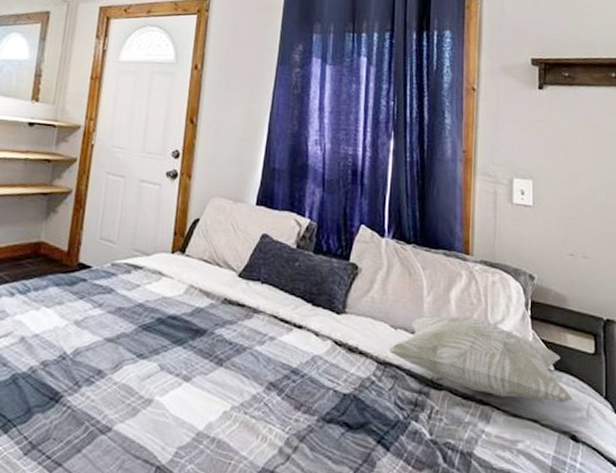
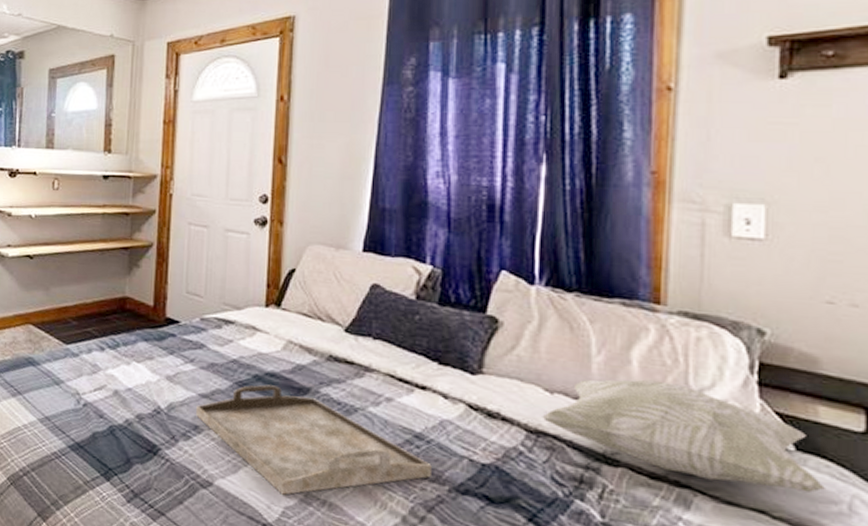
serving tray: none [100,327,304,435] -> present [196,384,432,495]

